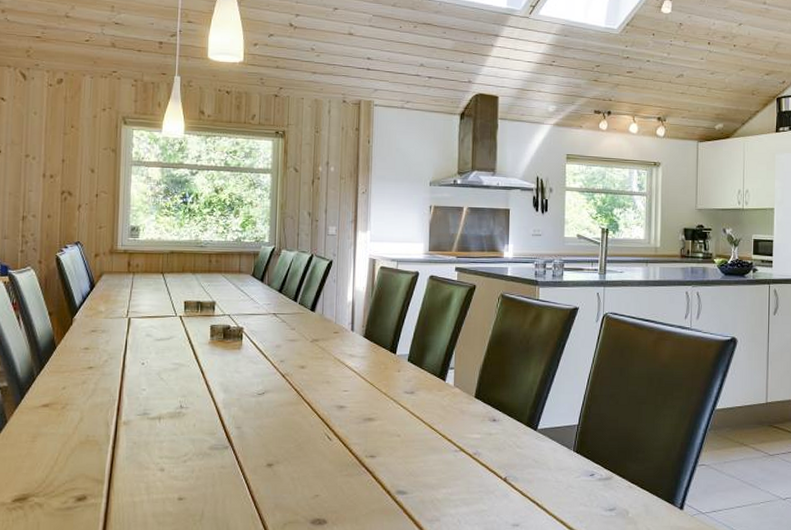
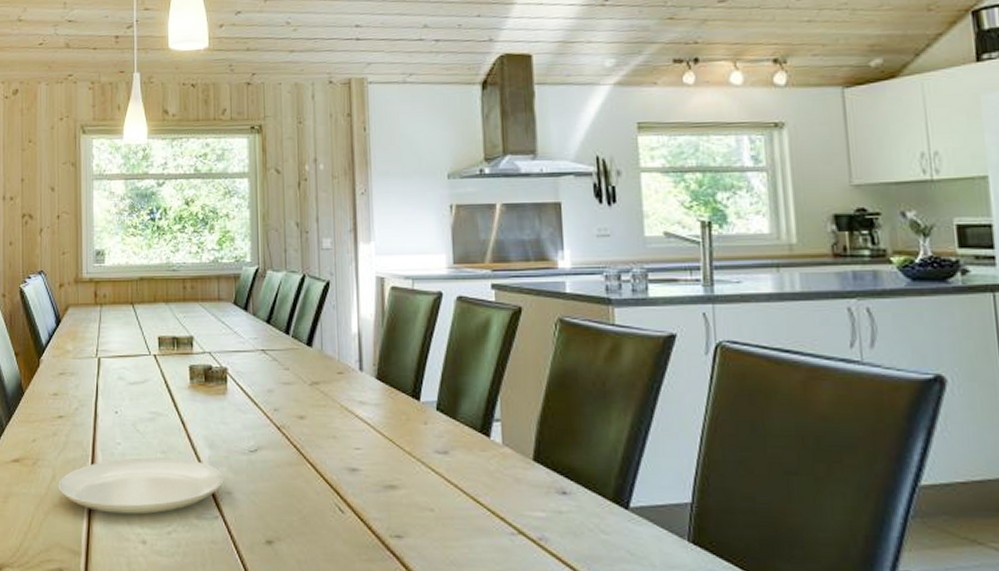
plate: none [85,400,235,448] -> present [58,457,224,515]

